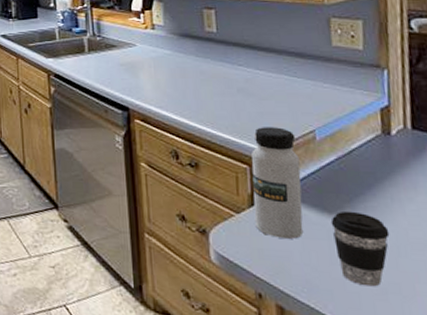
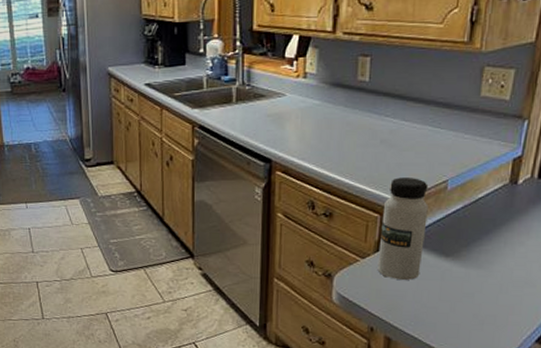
coffee cup: present [330,211,390,287] -> none [446,254,497,319]

